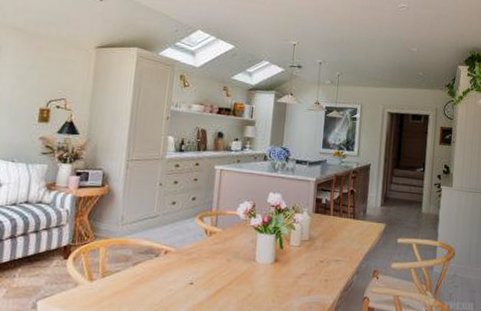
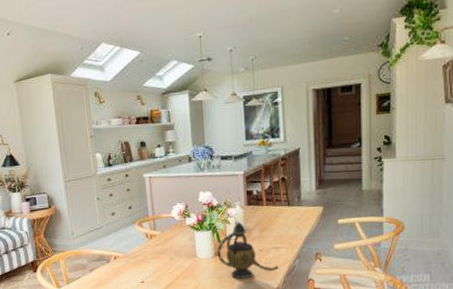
teapot: none [277,227,337,291] -> present [217,221,279,279]

